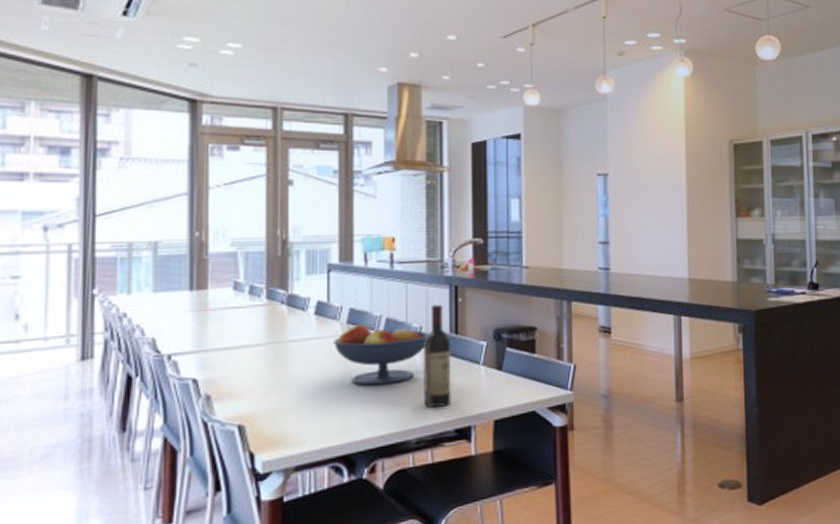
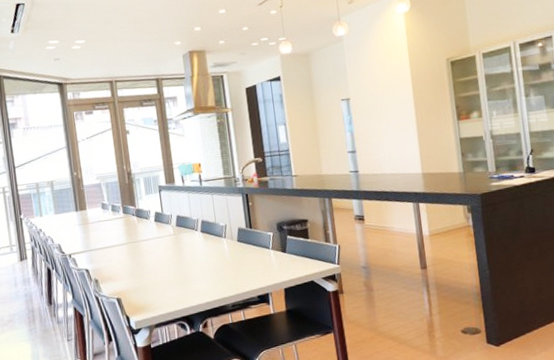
fruit bowl: present [333,325,429,386] -> none [169,225,232,268]
wine bottle: present [424,304,451,408] -> none [229,208,253,281]

